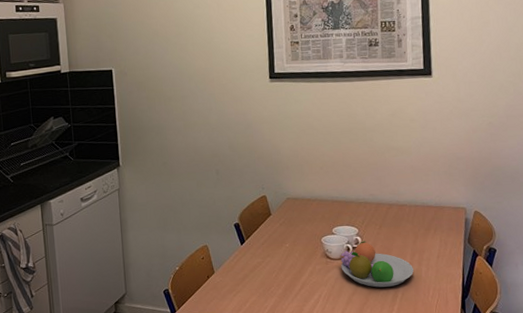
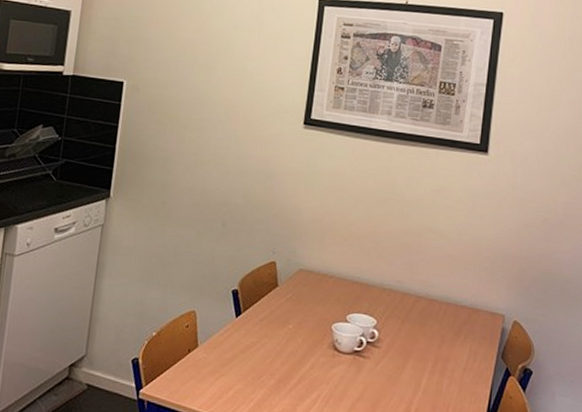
fruit bowl: present [340,241,414,288] -> none [349,336,434,398]

